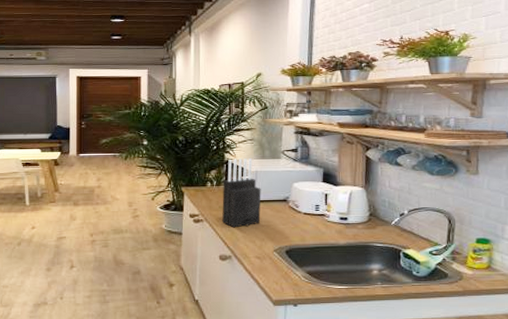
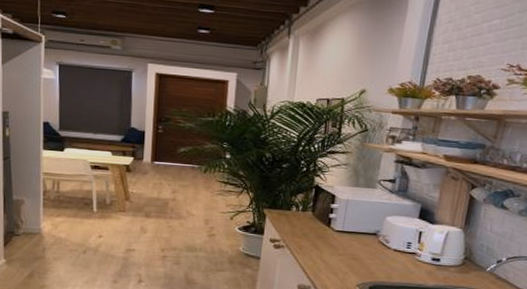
knife block: present [222,157,261,228] -> none [305,183,351,258]

